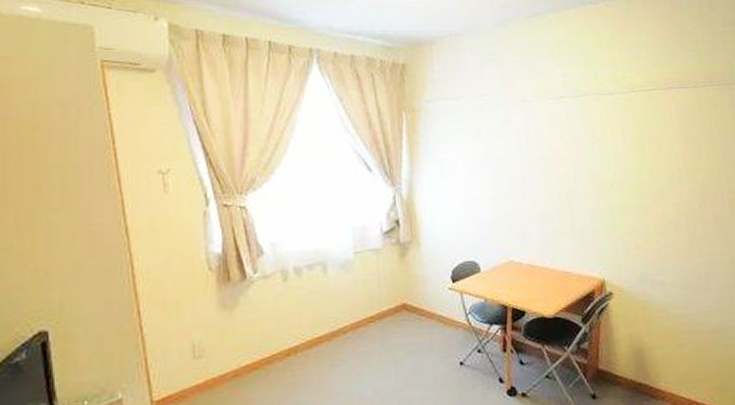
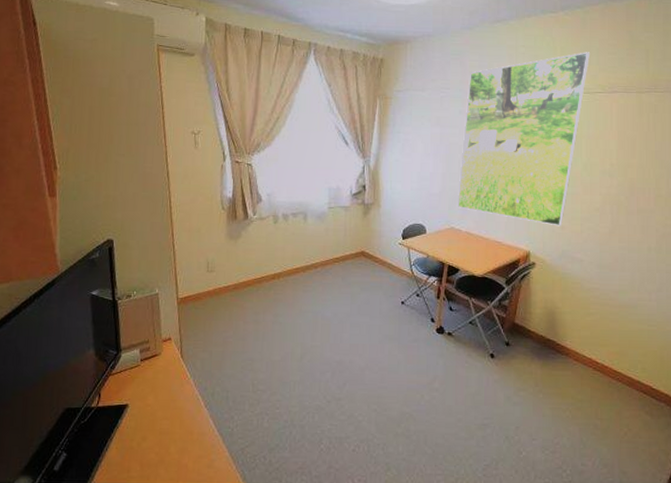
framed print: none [509,45,639,246] -> present [457,52,591,226]

